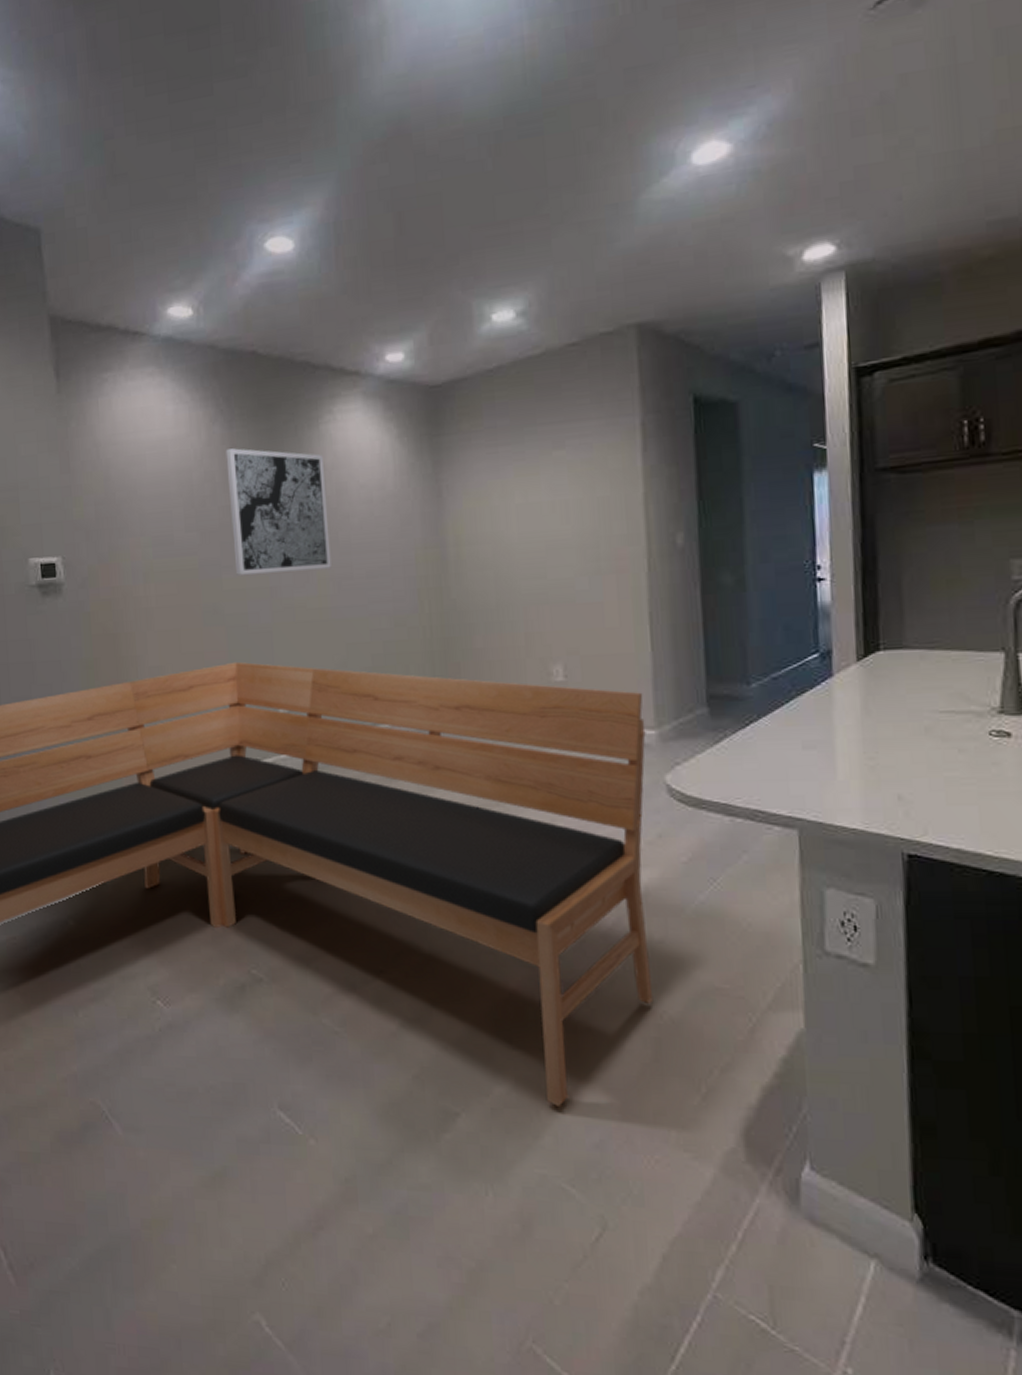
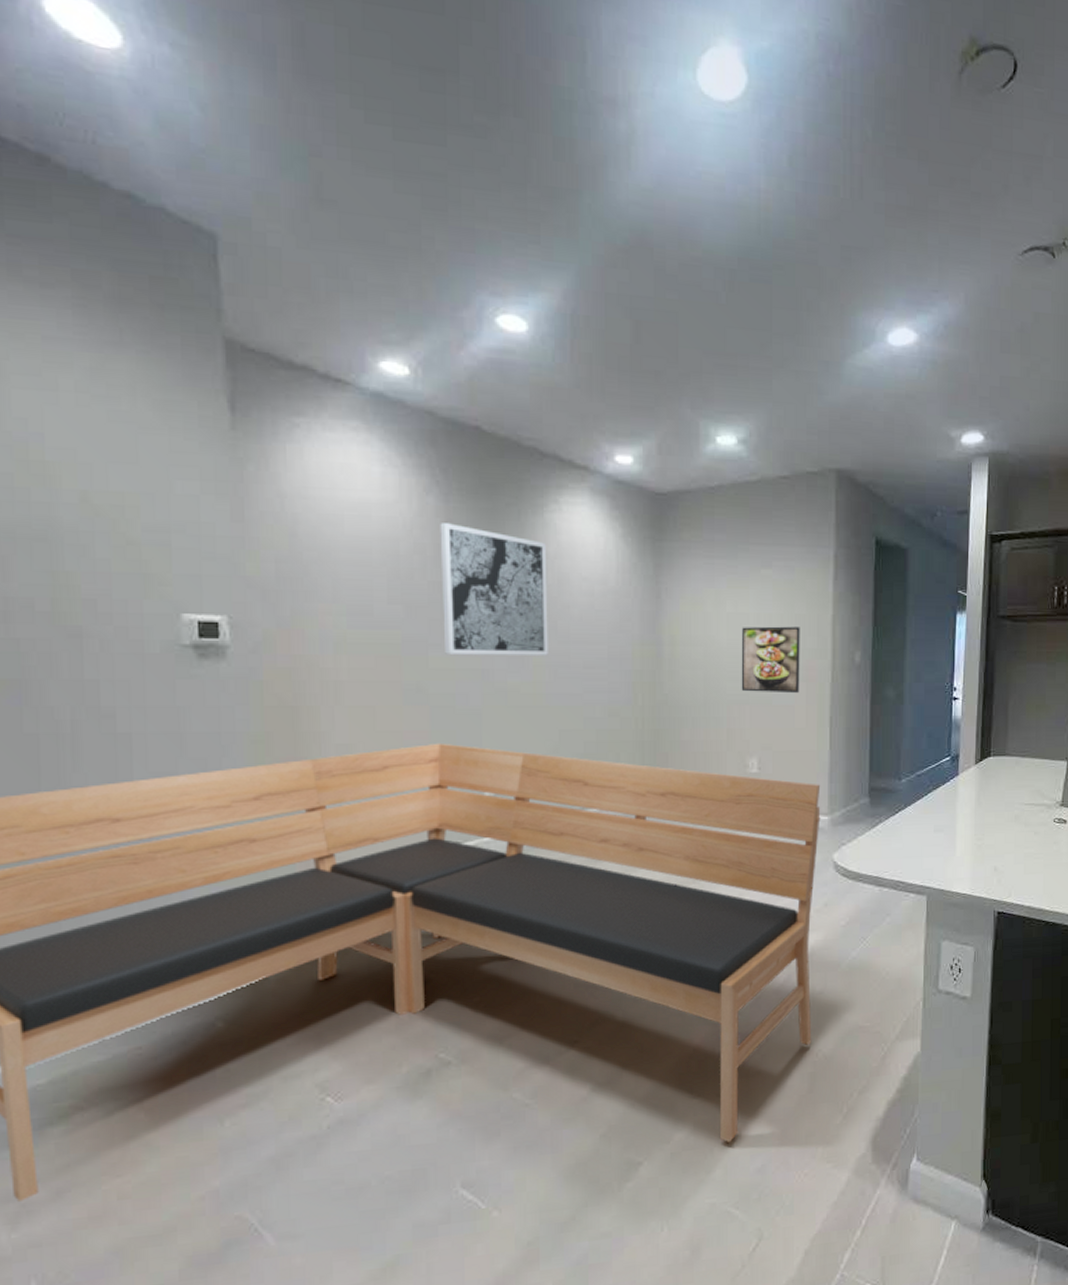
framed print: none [535,511,609,590] -> present [741,626,800,694]

